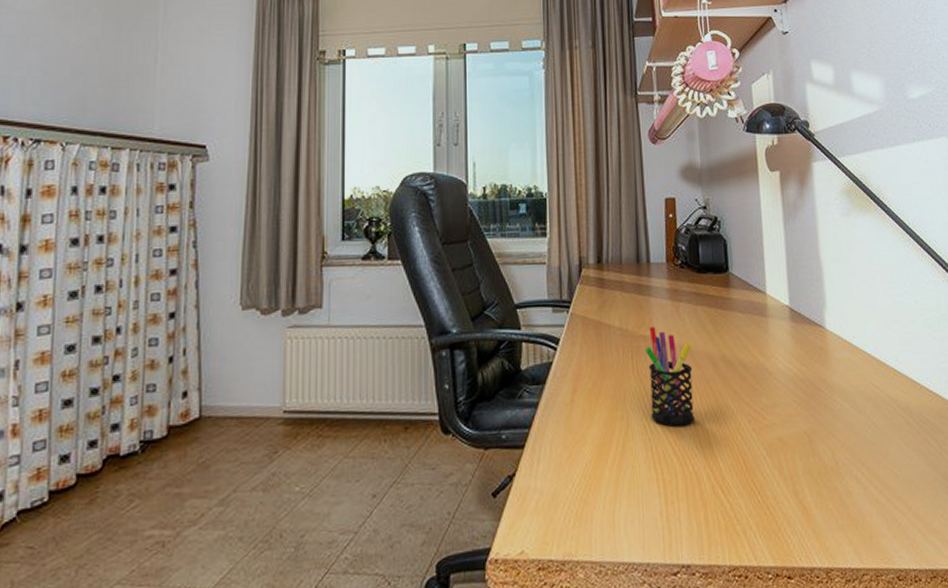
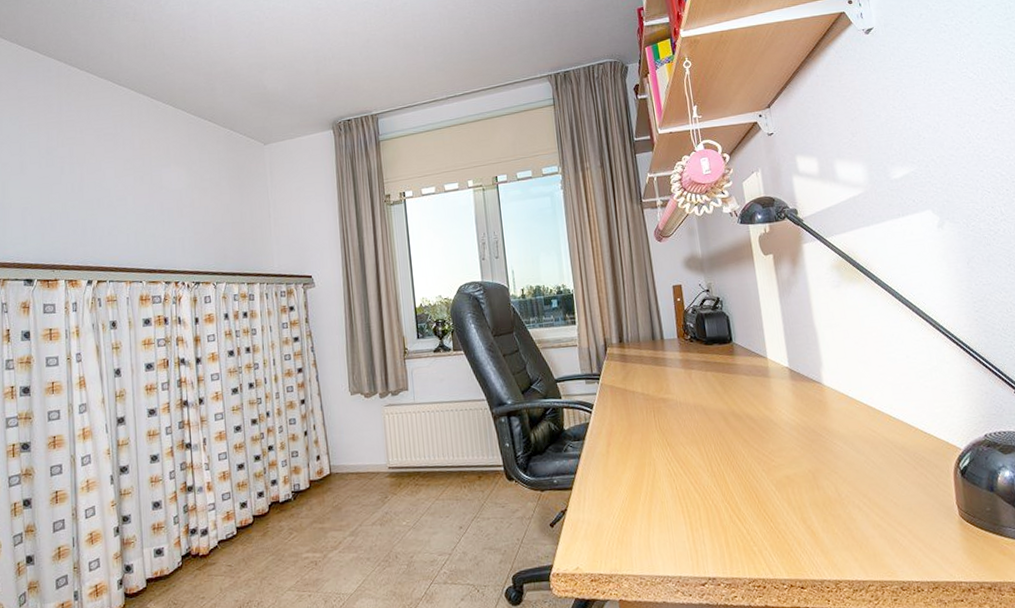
pen holder: present [645,326,695,427] -> none [665,390,711,470]

